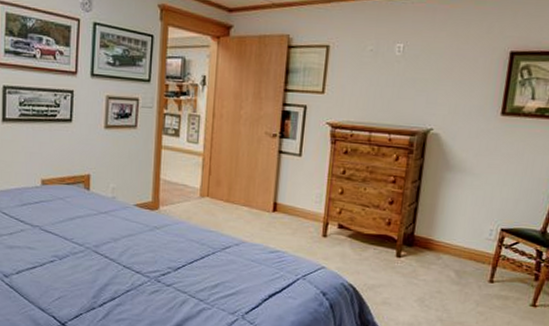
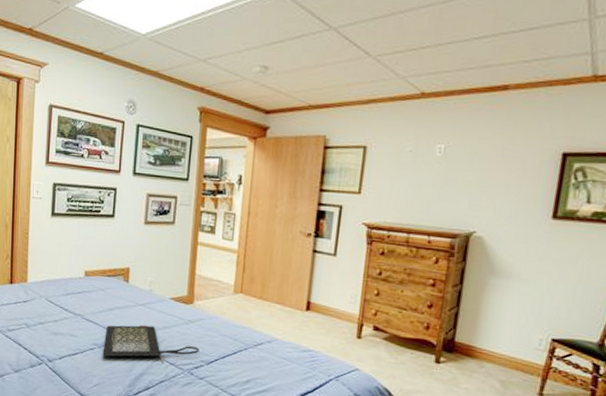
clutch bag: none [64,233,166,271] -> present [102,324,199,362]

